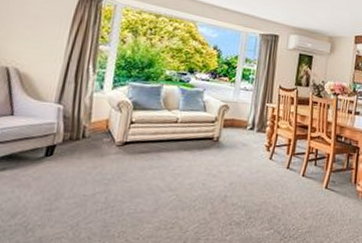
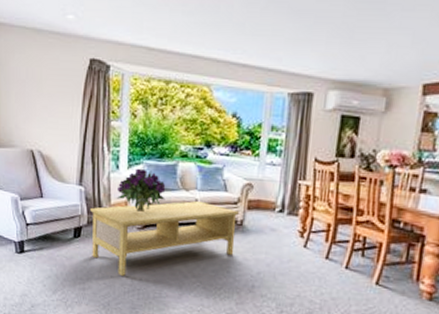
coffee table: none [64,120,216,194] -> present [90,201,239,276]
bouquet: none [97,89,149,131] -> present [116,168,166,213]

